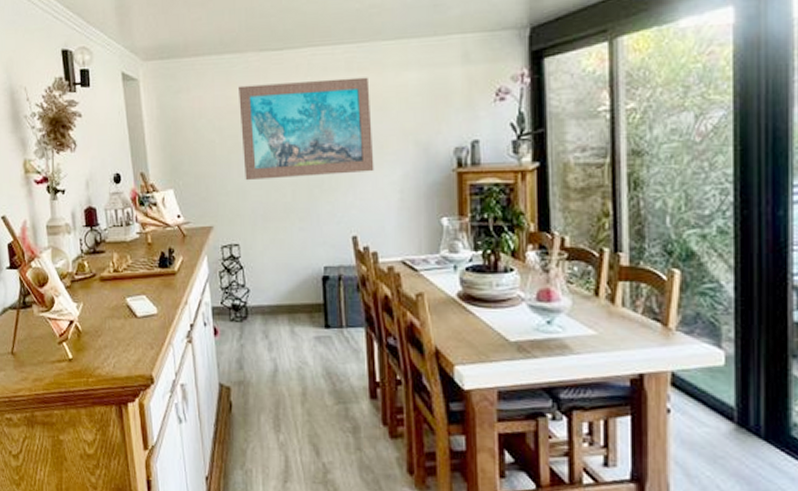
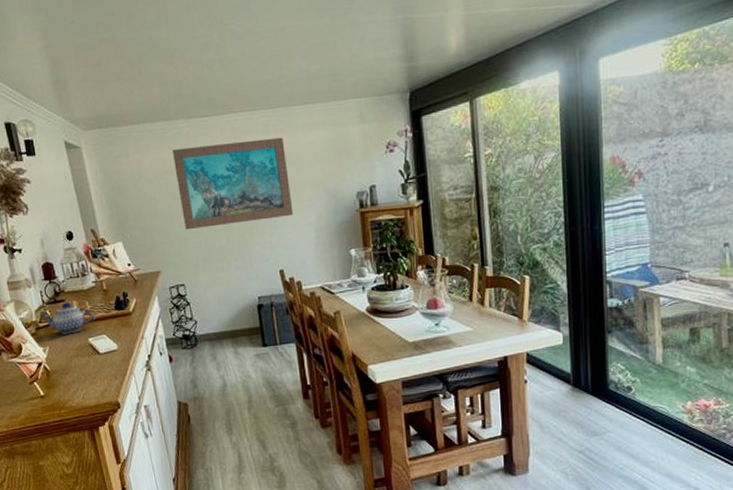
teapot: none [76,254,136,291] -> present [39,302,95,335]

